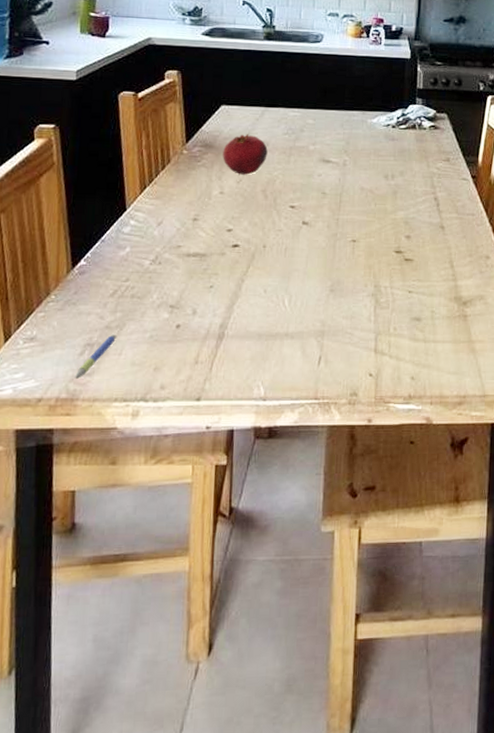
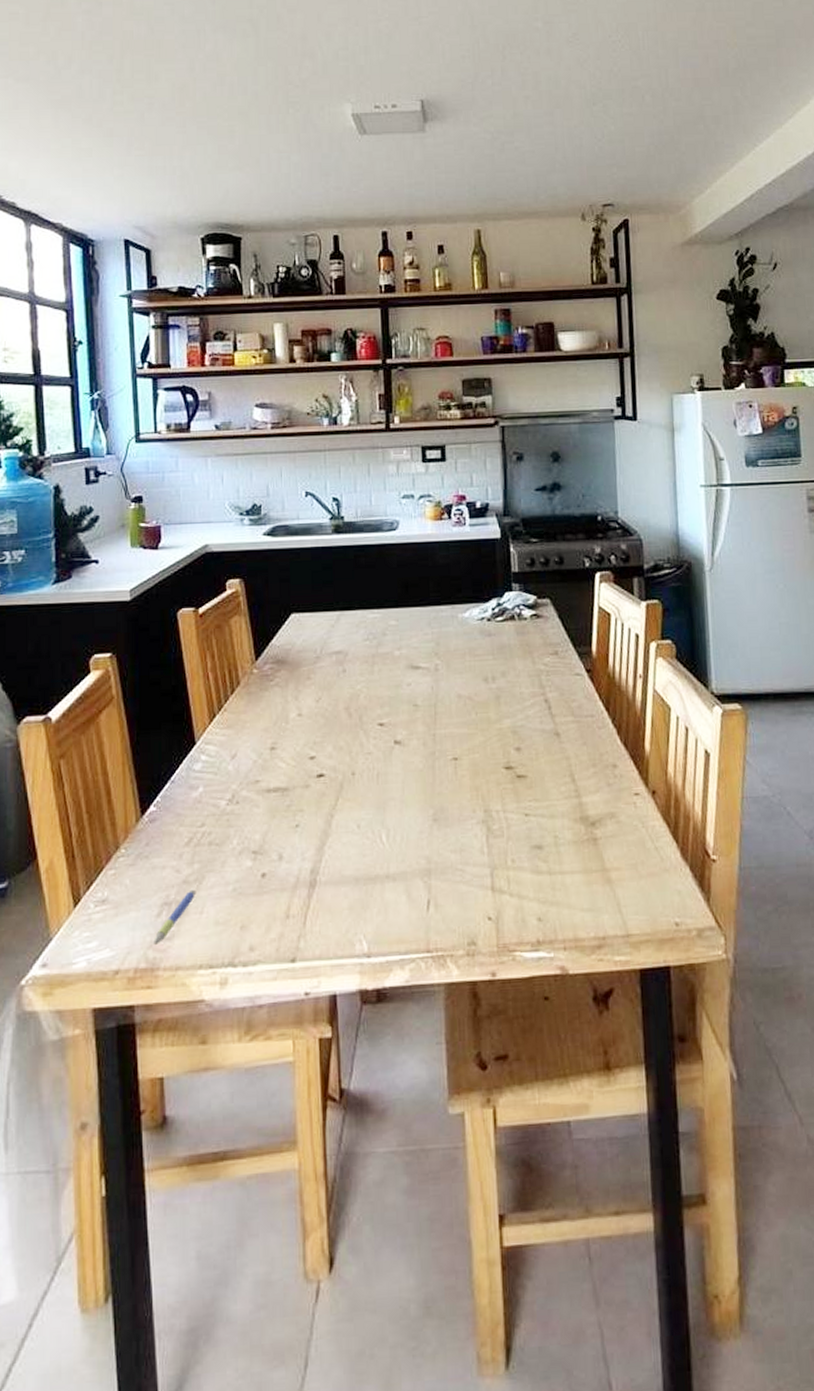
fruit: present [223,134,268,175] -> none [297,644,348,692]

